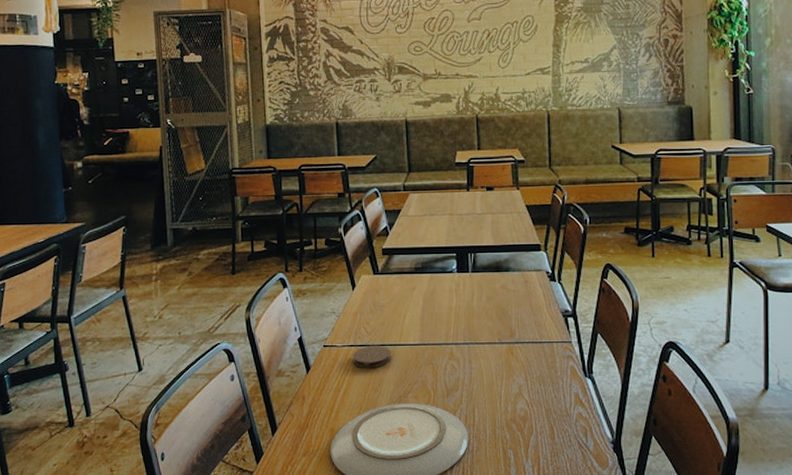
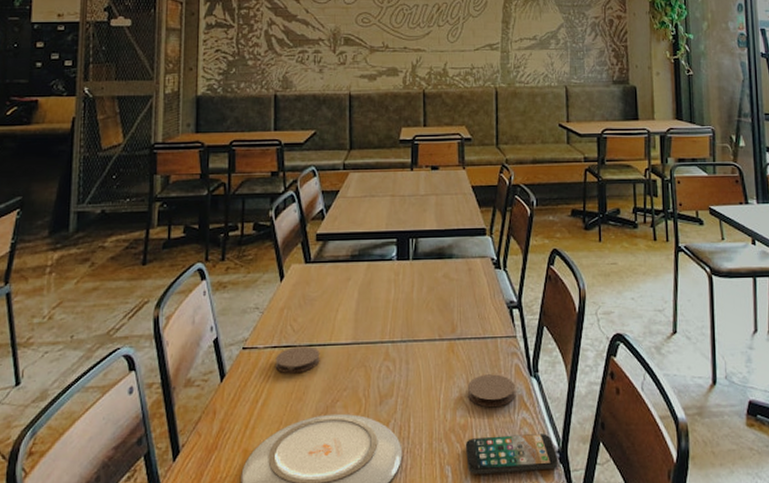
smartphone: none [525,427,612,459] -> present [465,434,558,475]
coaster: none [527,374,572,403] -> present [468,374,516,408]

